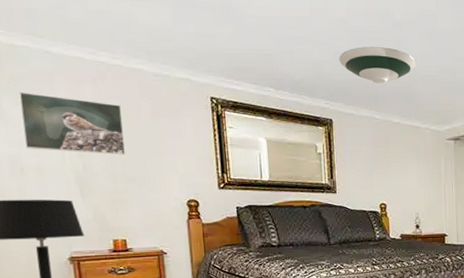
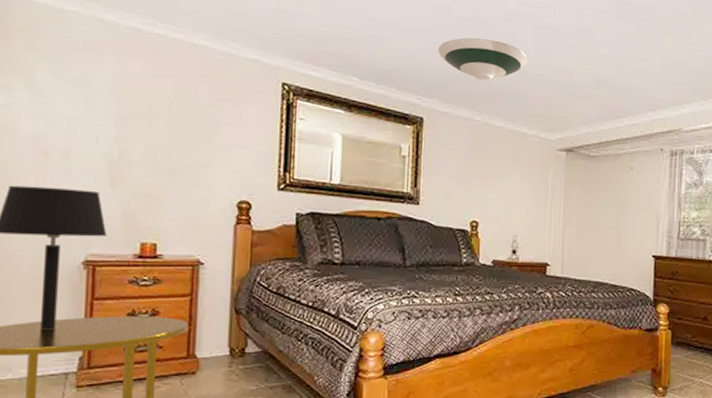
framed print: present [18,91,126,156] -> none [54,61,176,143]

